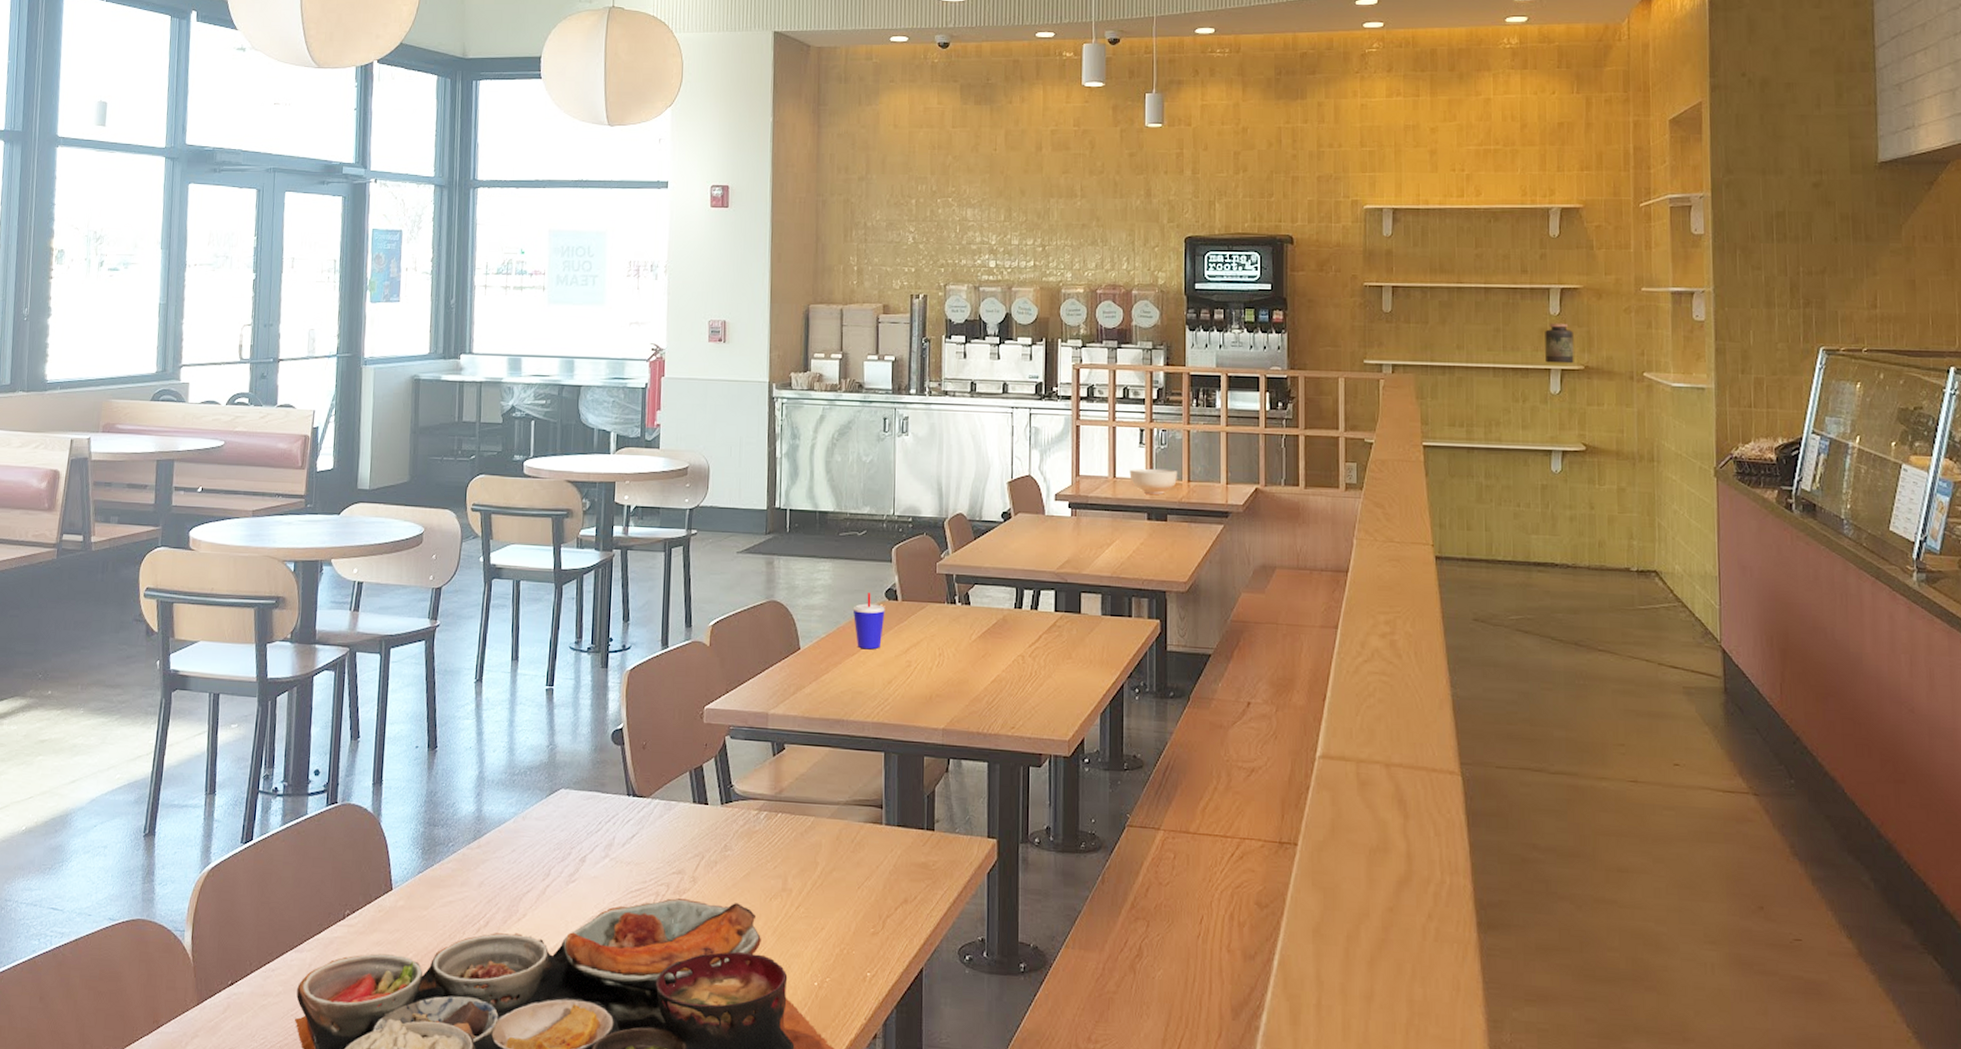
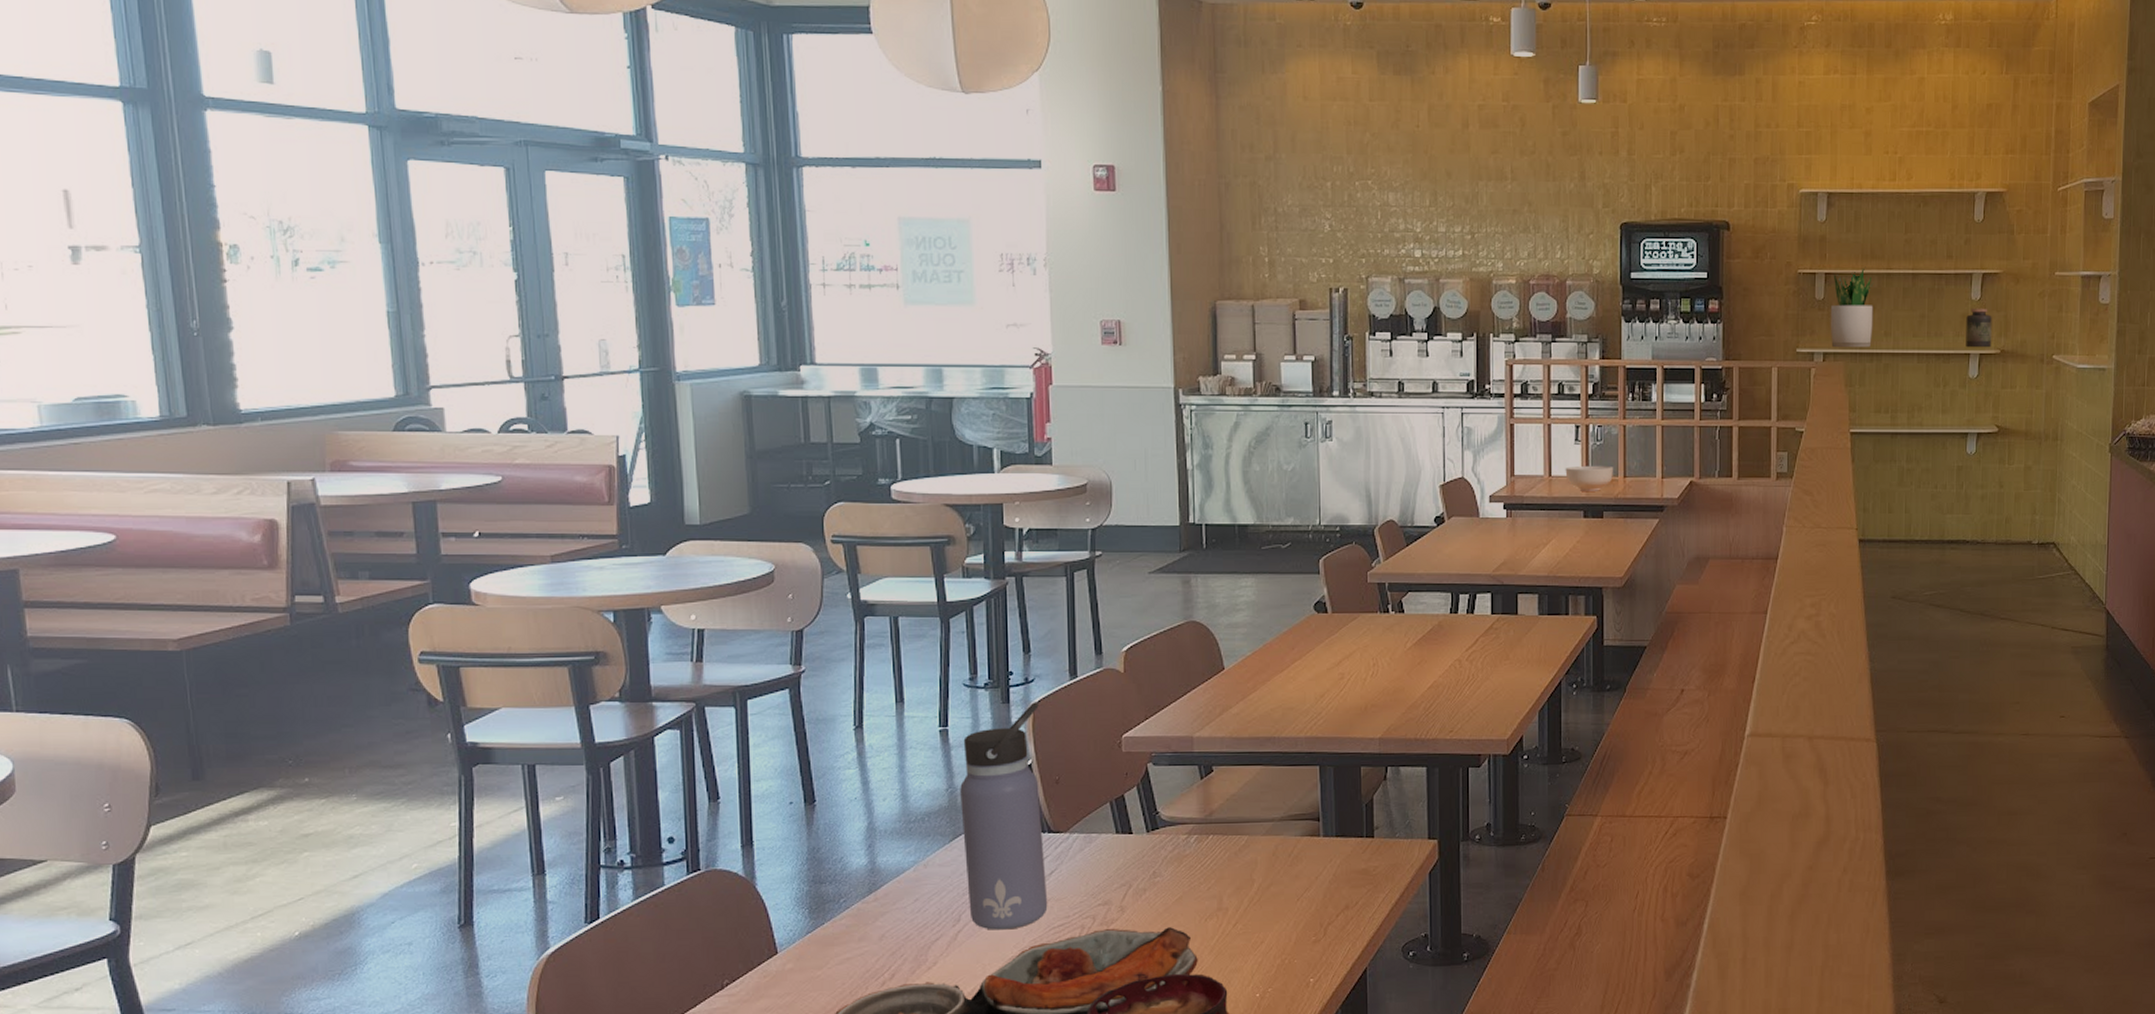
water bottle: none [558,668,633,889] -> present [960,702,1048,930]
beverage cup: present [852,593,885,650] -> none [1279,607,1315,665]
planter: none [1398,280,1445,361] -> present [1830,267,1874,348]

